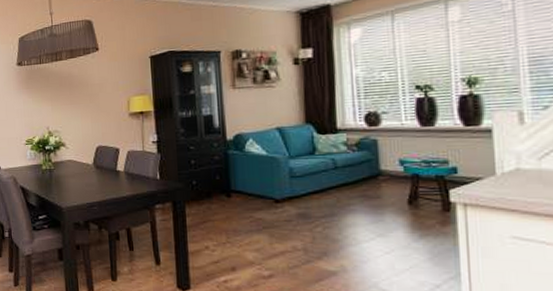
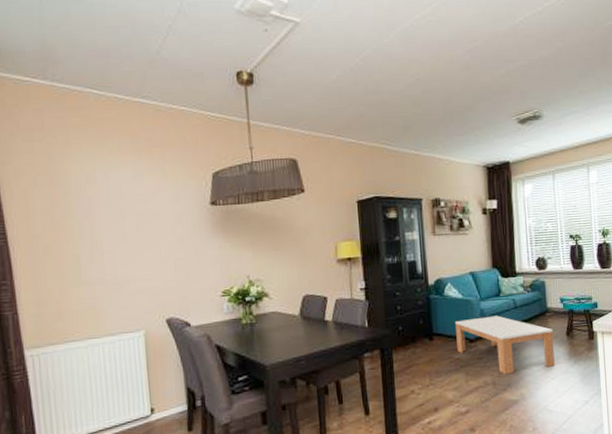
coffee table: none [258,176,390,241] -> present [455,315,555,374]

